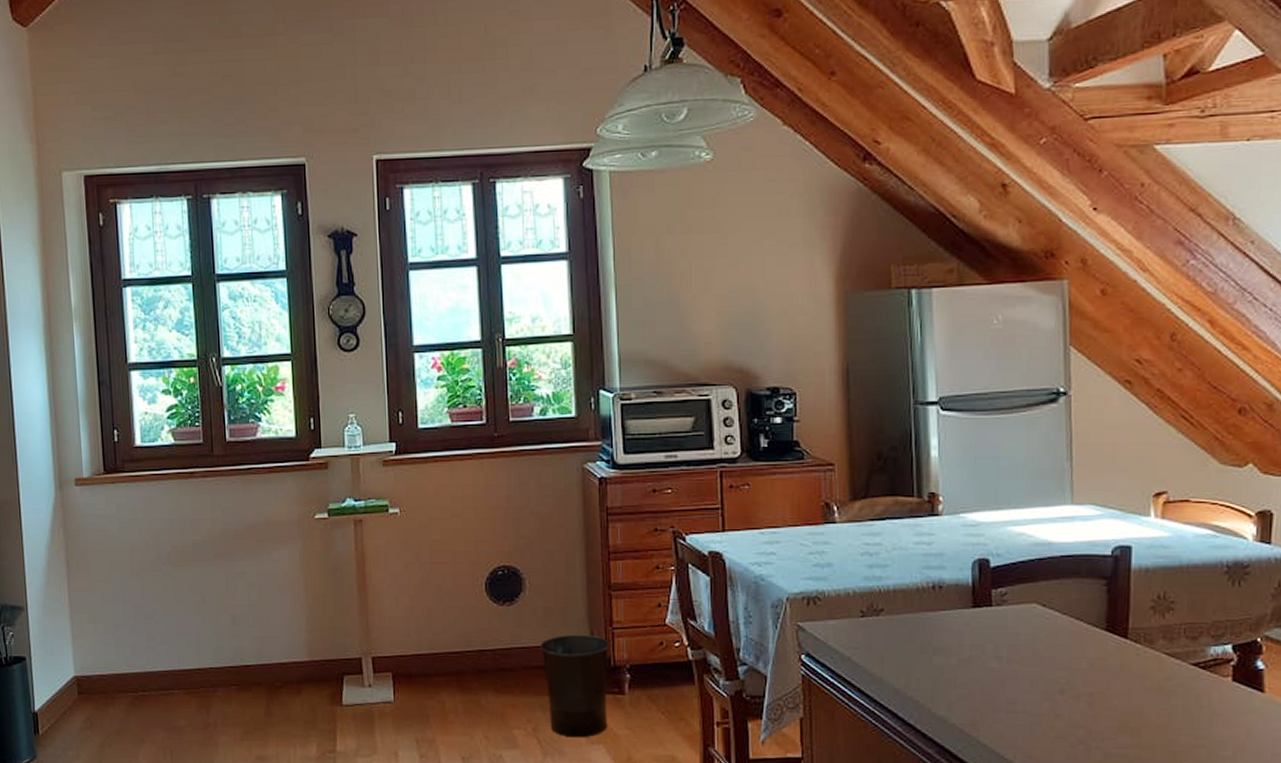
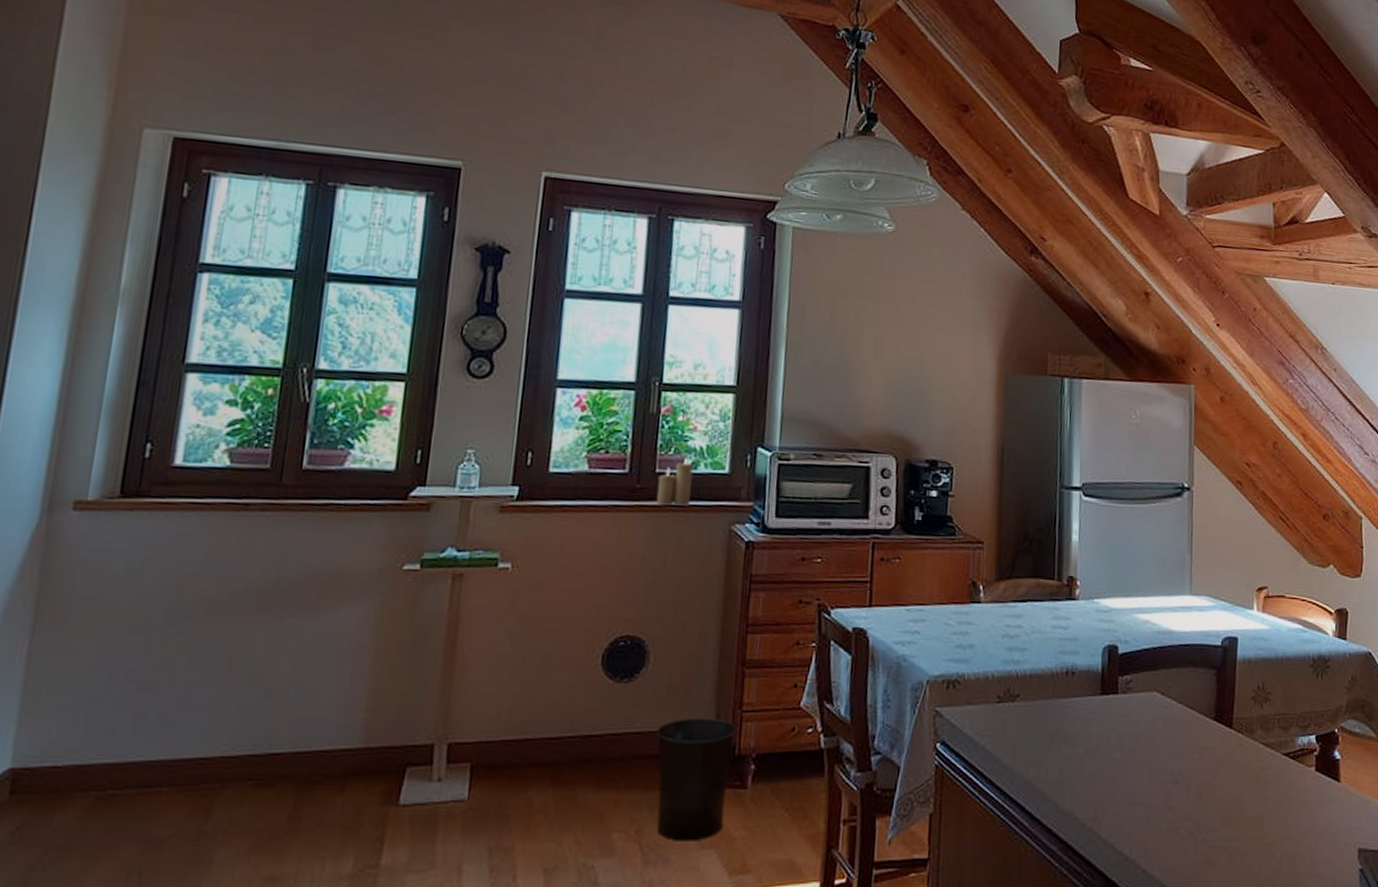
candle: none [512,405,543,451] -> present [656,457,694,507]

